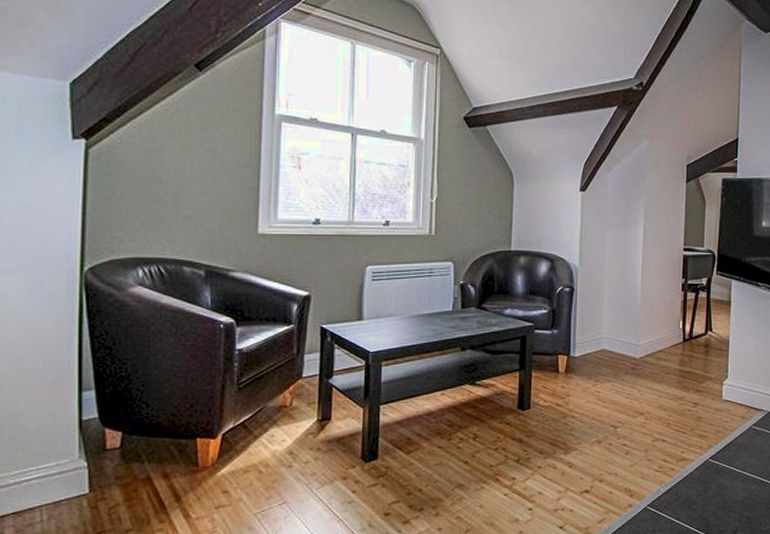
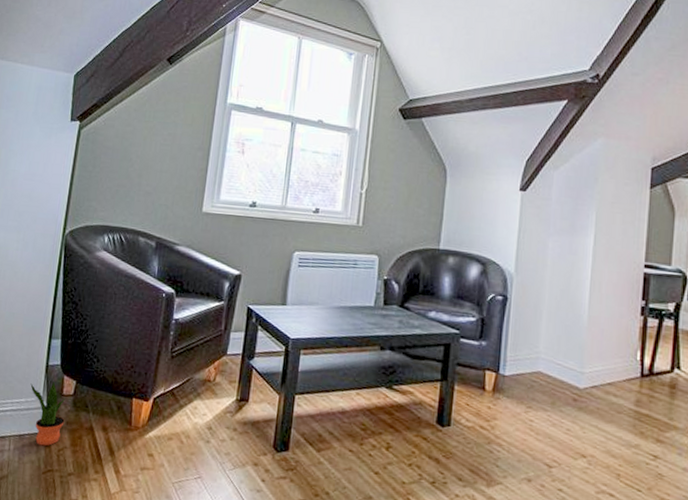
potted plant: none [60,437,113,509] -> present [30,381,65,446]

